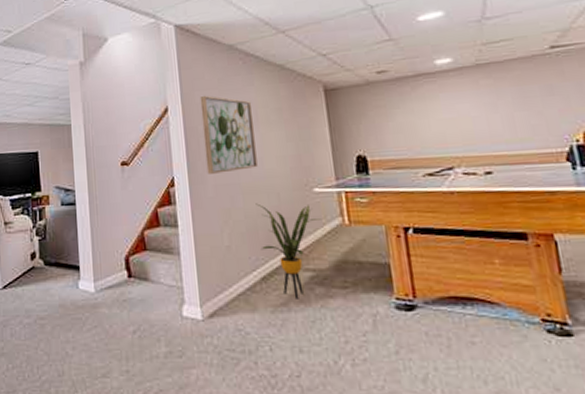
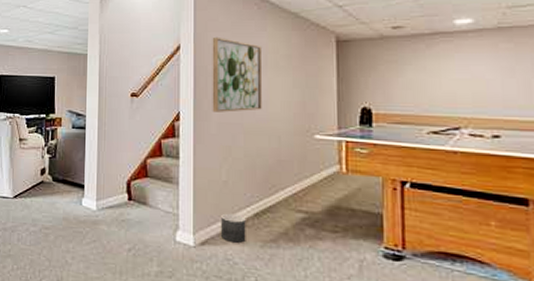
planter: none [227,280,256,311] -> present [221,213,246,243]
house plant: present [255,203,323,299] -> none [256,144,320,238]

